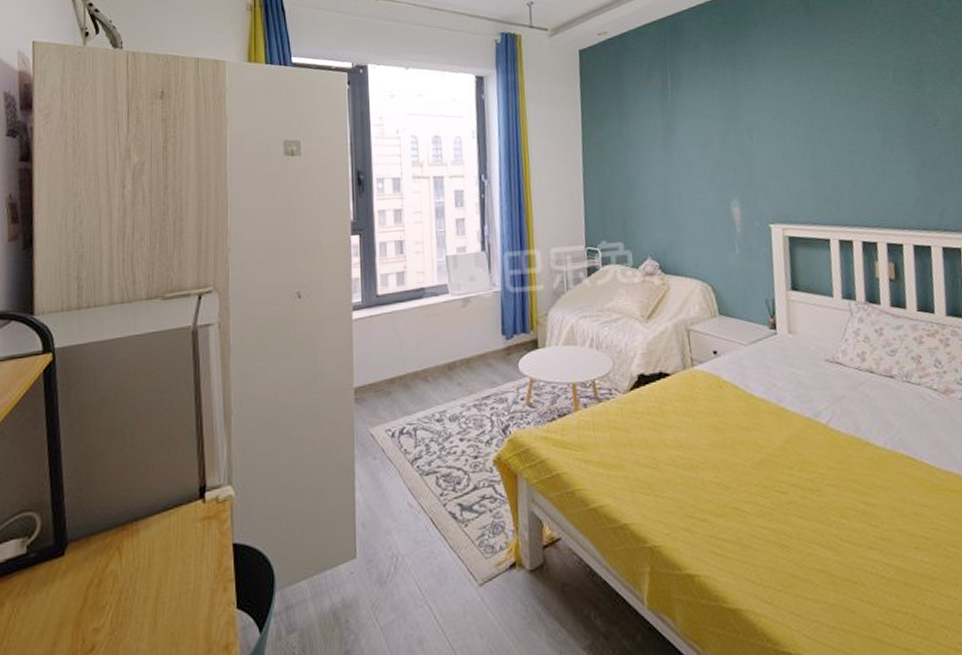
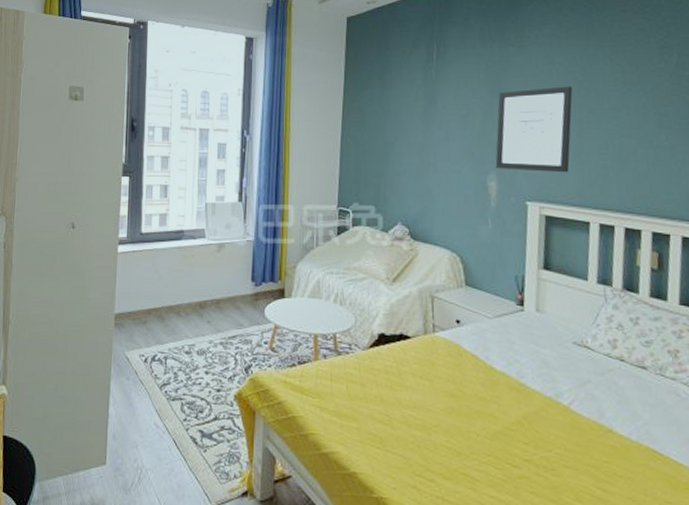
wall art: none [734,107,807,194] -> present [495,86,573,173]

